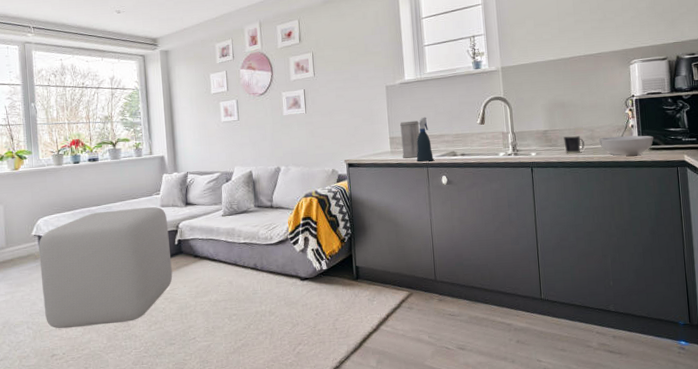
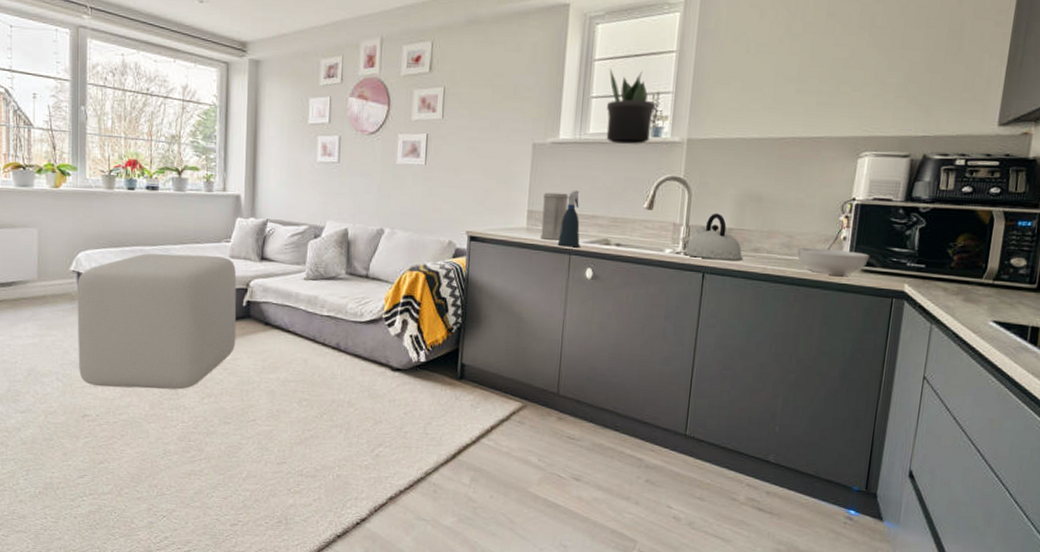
planter: none [434,22,474,78] -> present [606,68,656,144]
kettle: none [515,120,560,157] -> present [685,213,743,261]
mug: present [563,135,585,155] -> none [751,239,778,264]

